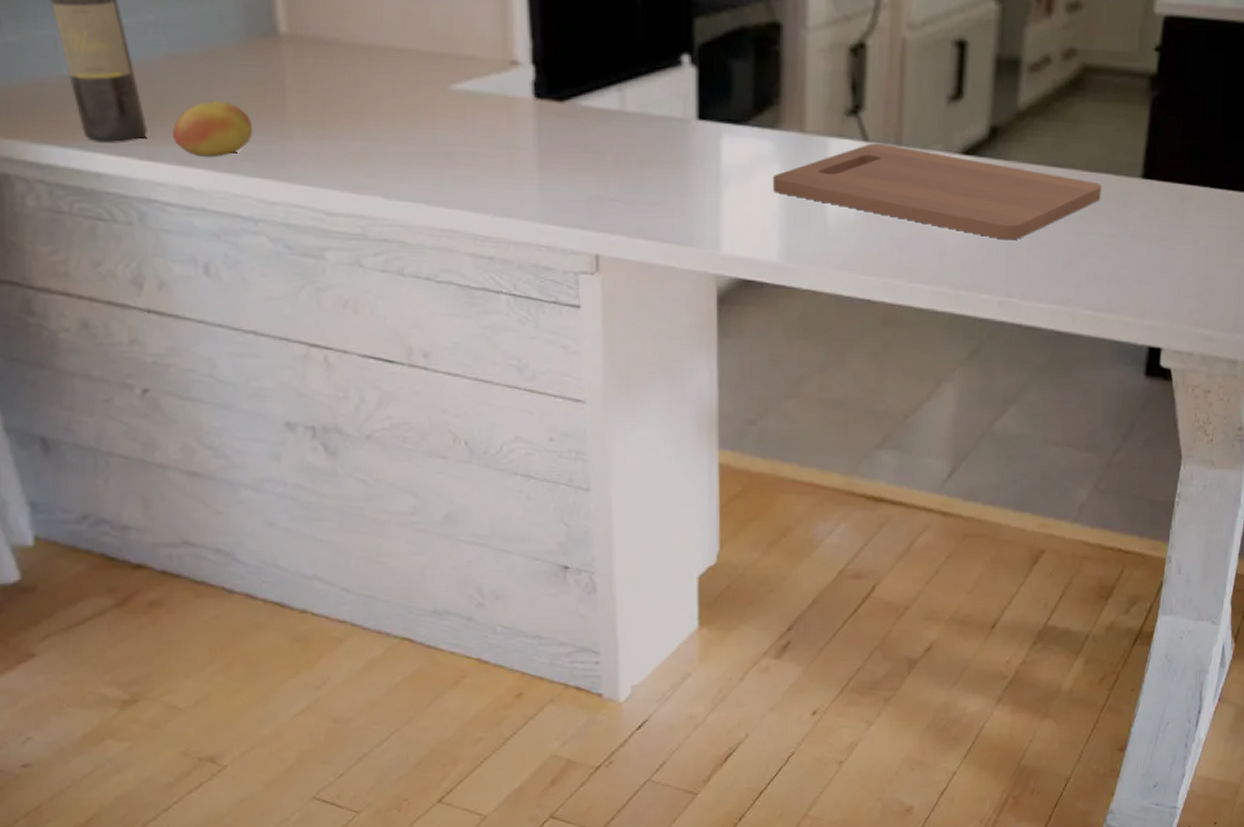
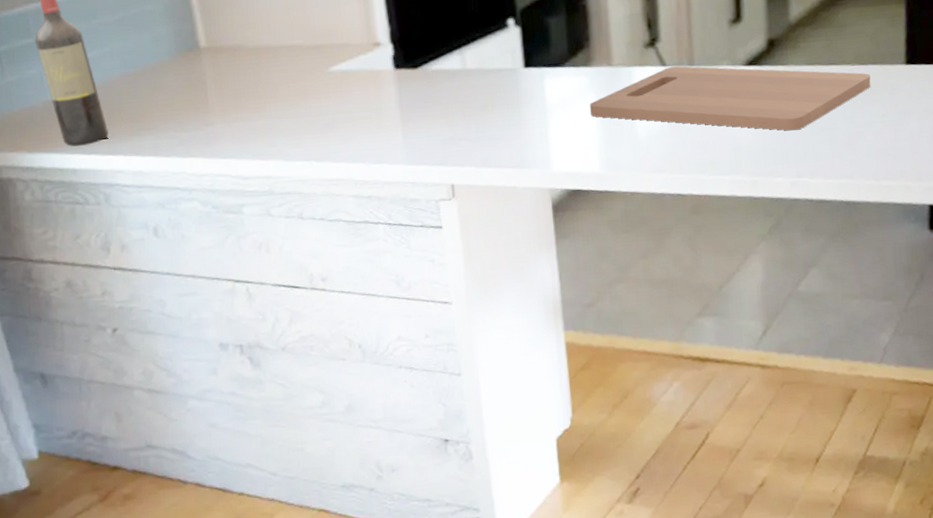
fruit: present [172,100,253,158] -> none [126,103,185,148]

